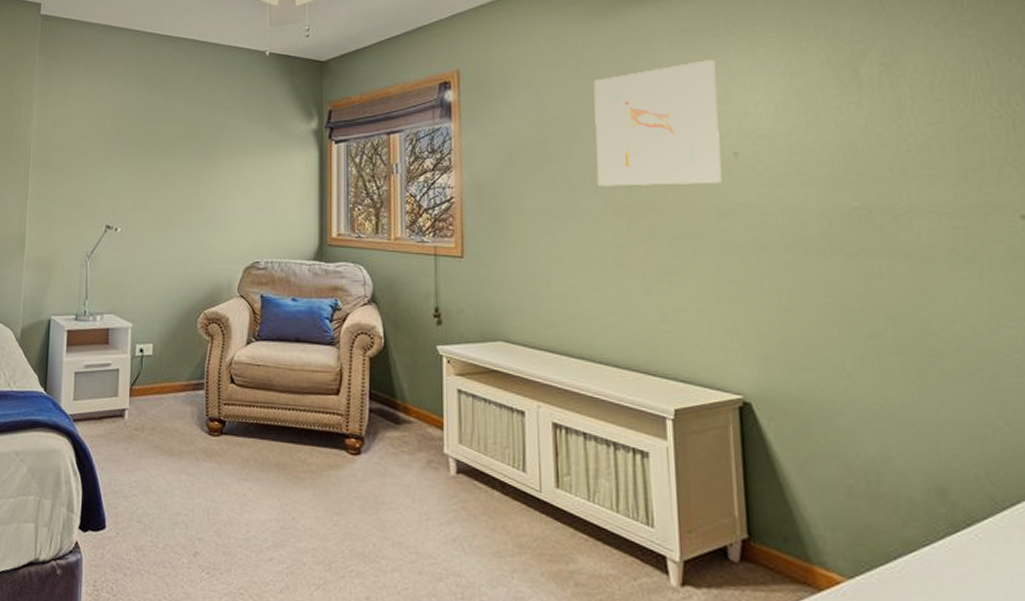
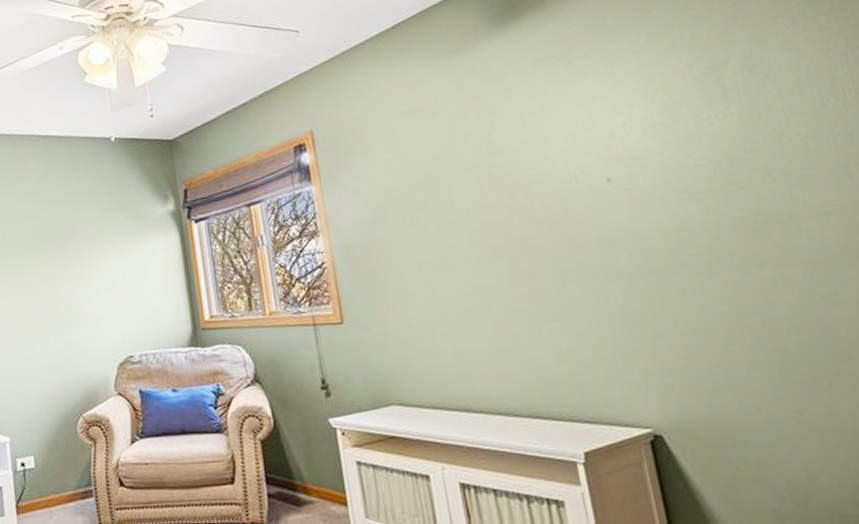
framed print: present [593,60,722,186] -> none [452,86,598,231]

